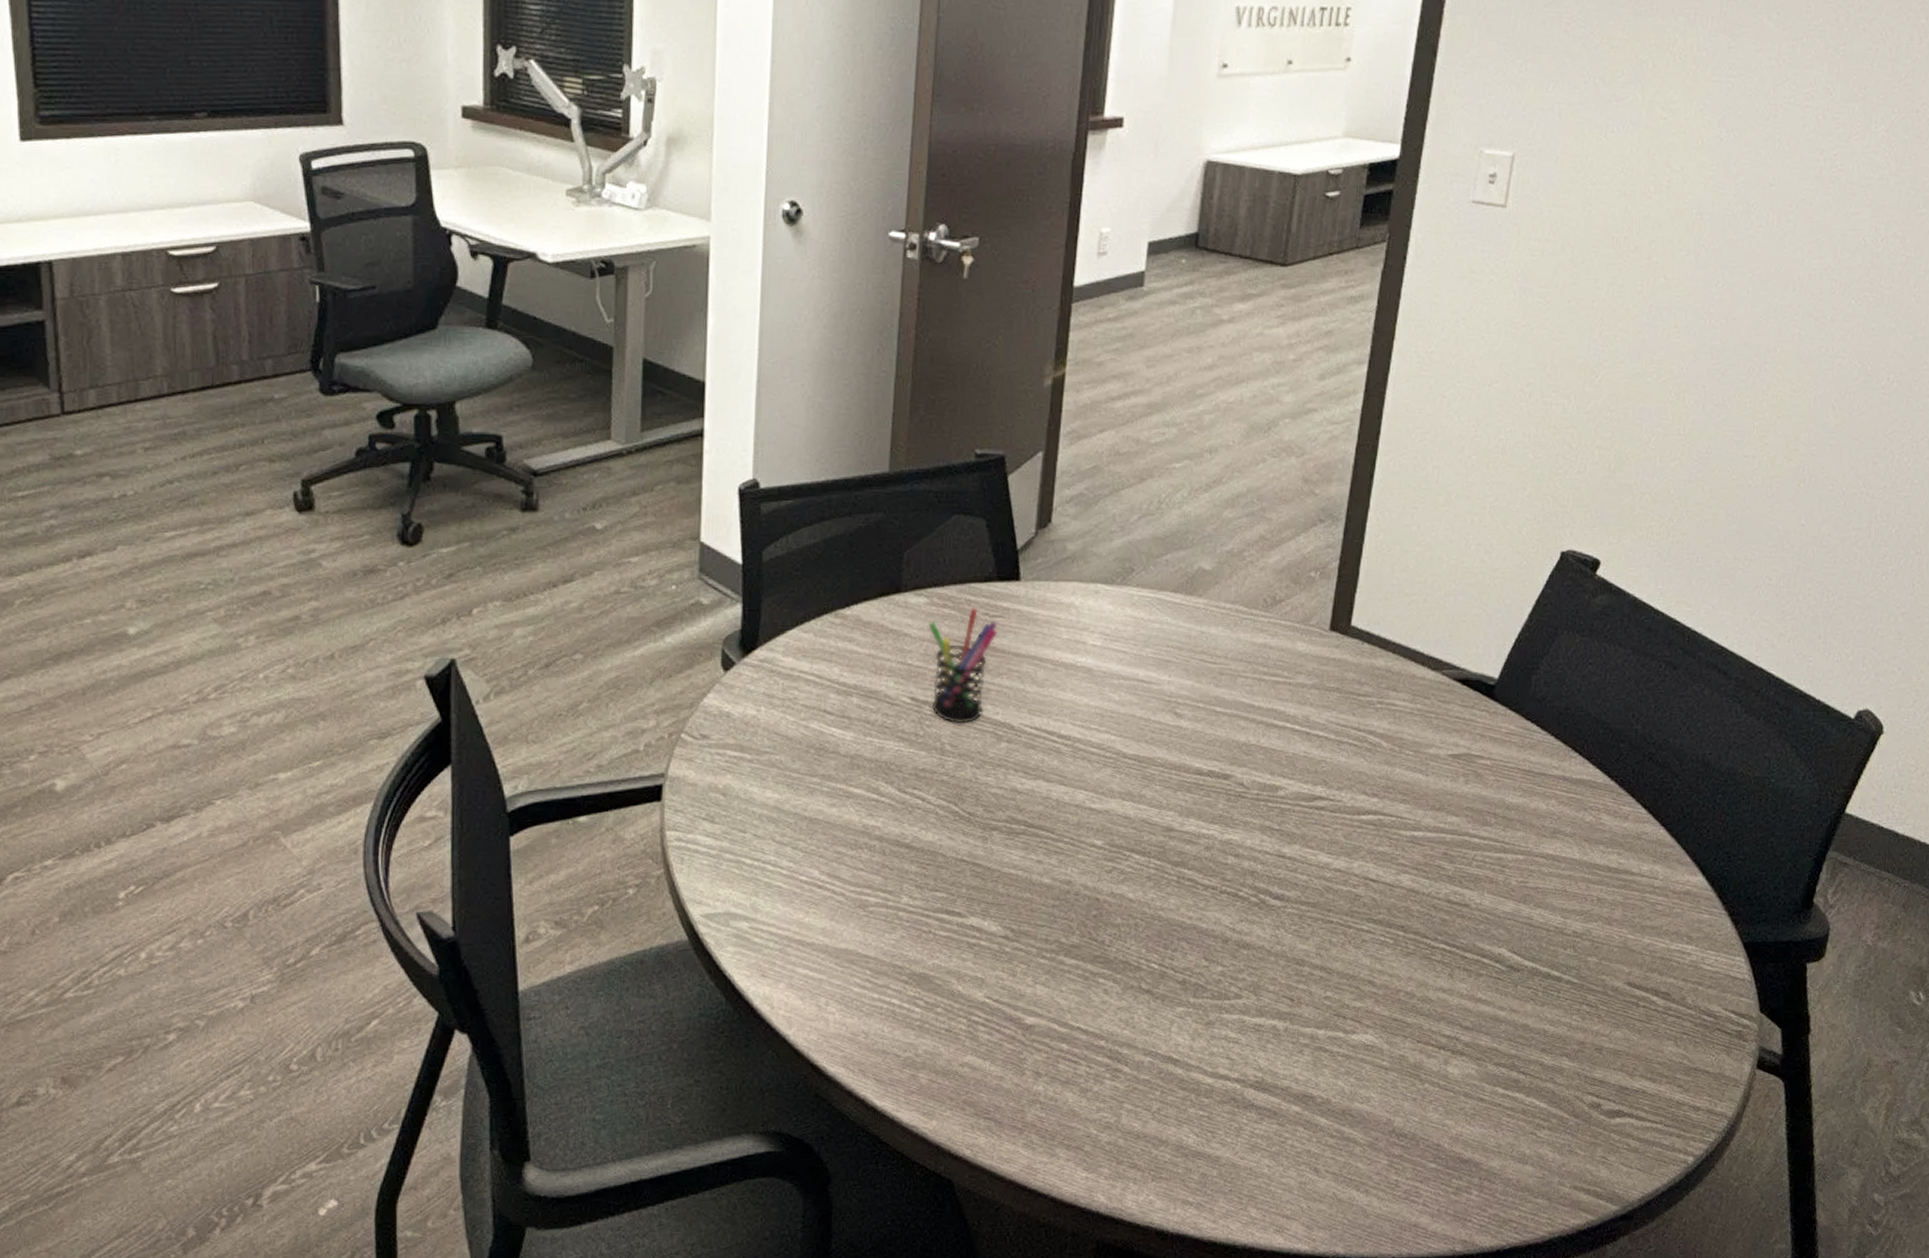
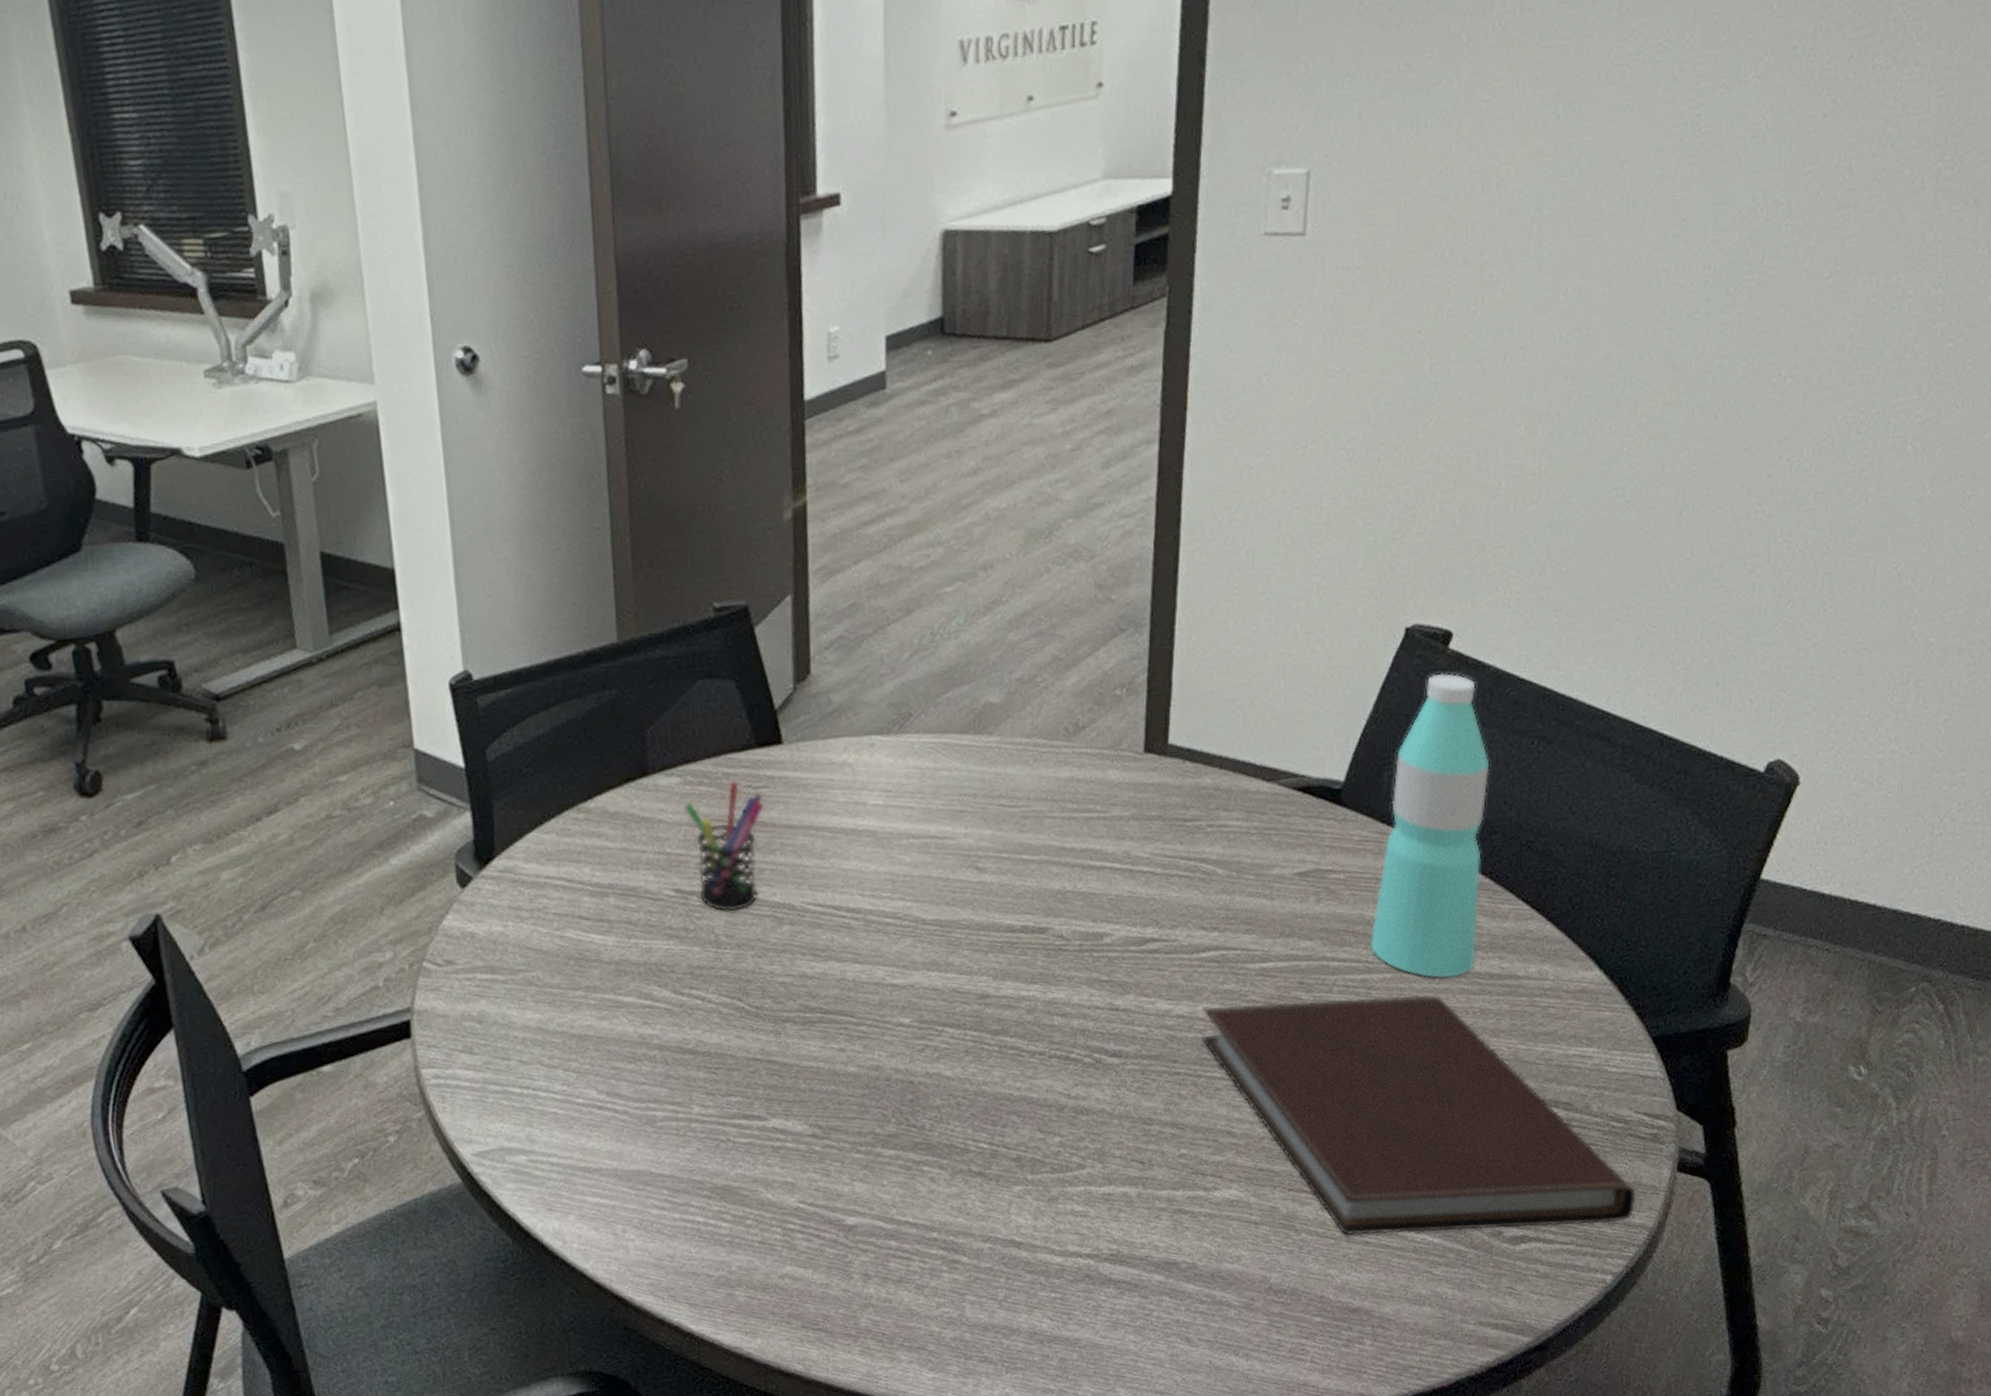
notebook: none [1354,865,1719,1108] -> present [1201,994,1636,1236]
water bottle: none [1508,595,1623,866] -> present [1371,673,1490,979]

